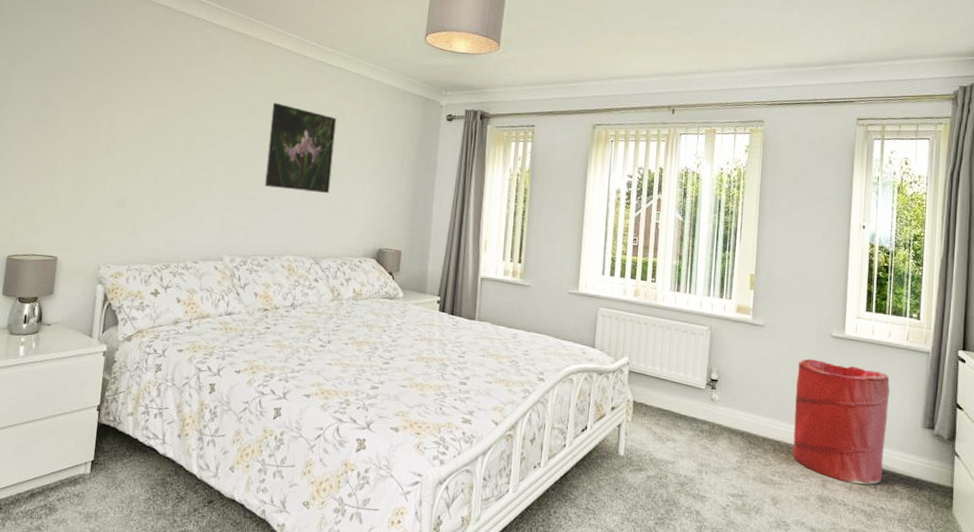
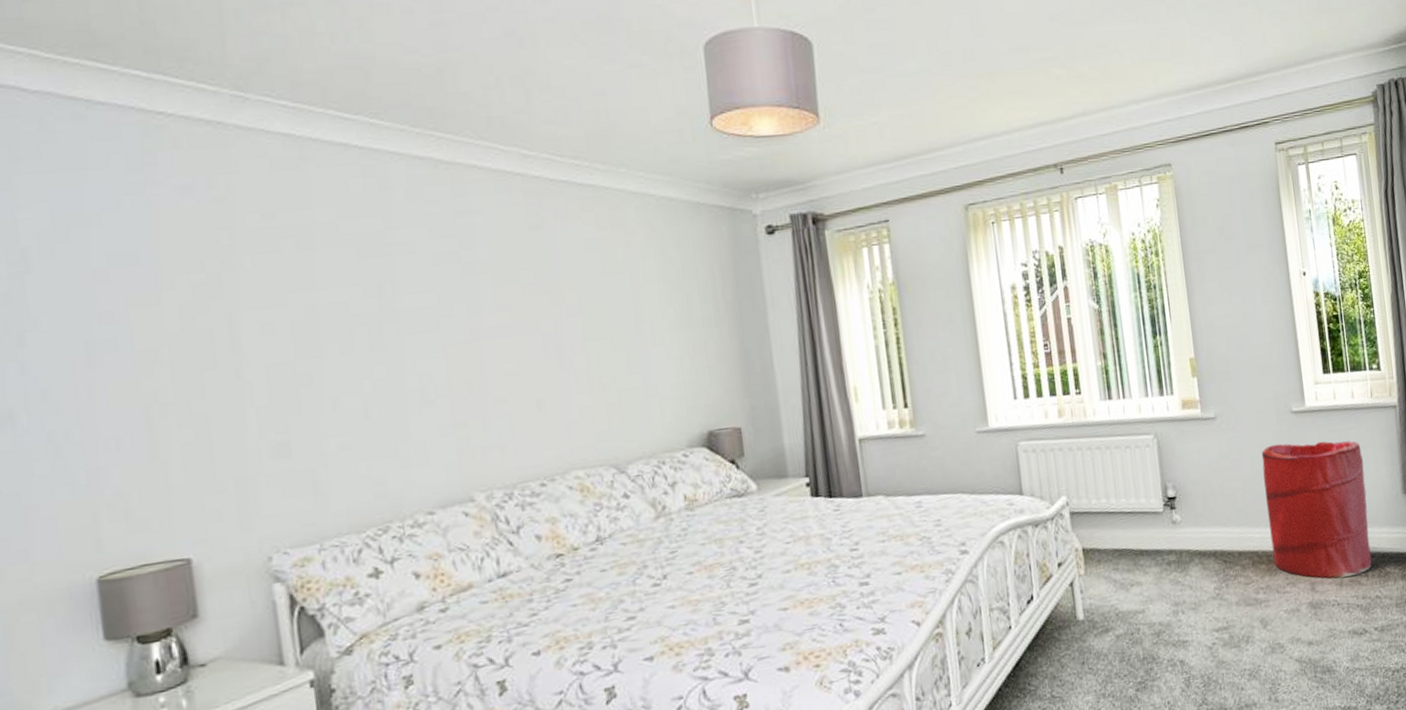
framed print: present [265,102,336,194] -> none [499,252,618,379]

